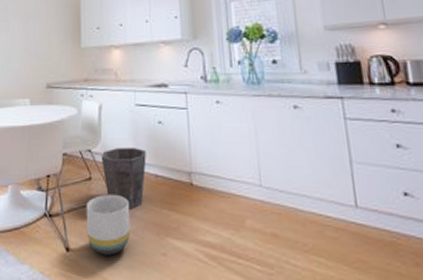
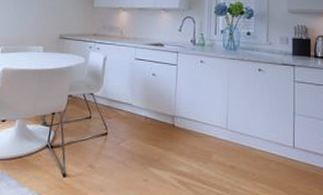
planter: present [86,194,131,255] -> none [82,130,122,181]
waste bin: present [101,146,146,210] -> none [101,93,140,144]

